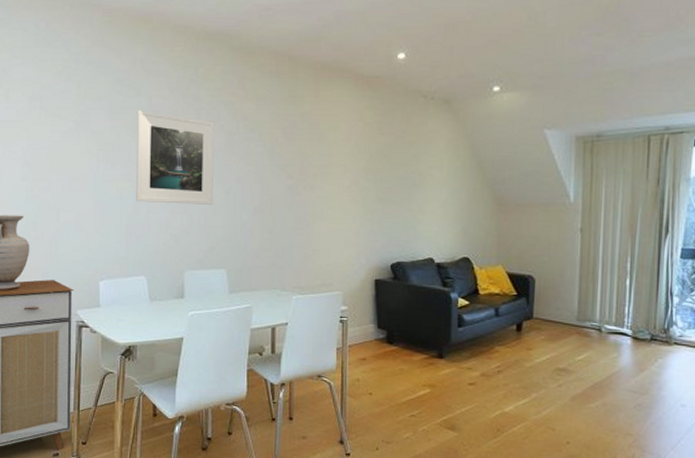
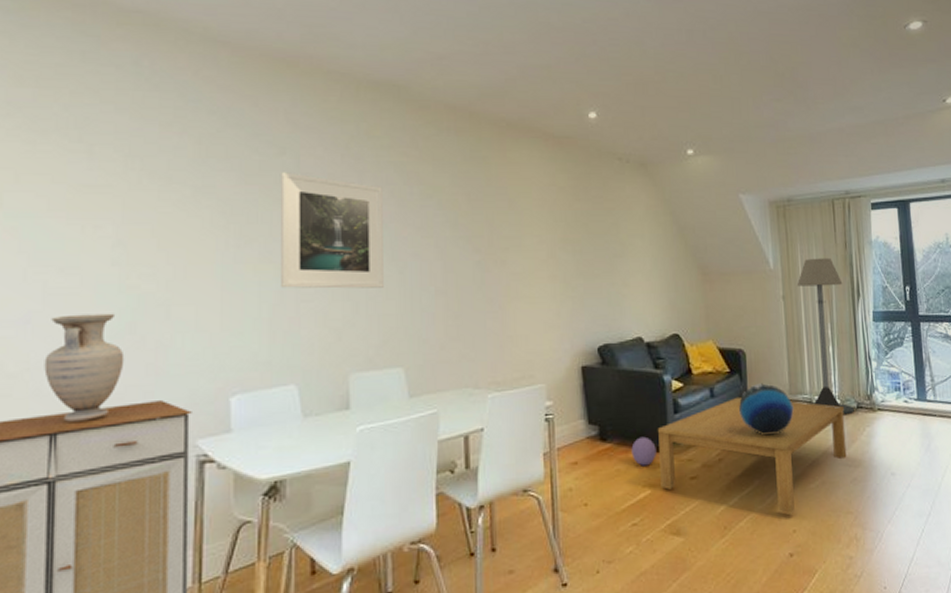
ball: none [415,344,438,369] -> present [631,436,656,466]
coffee table: none [440,318,635,427] -> present [658,397,847,515]
decorative sphere: none [523,308,580,356] -> present [739,383,794,436]
floor lamp: none [595,193,650,344] -> present [796,257,854,414]

